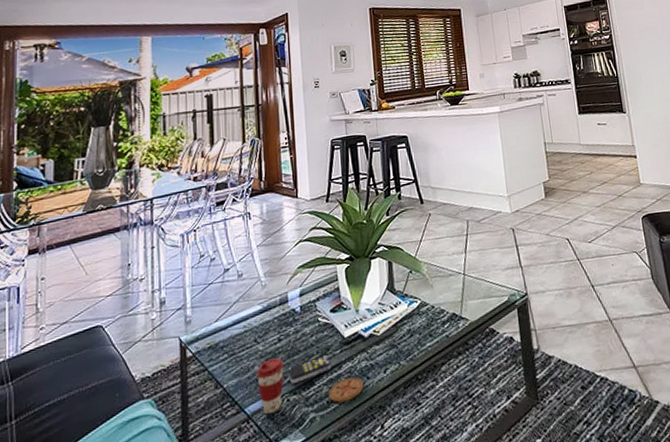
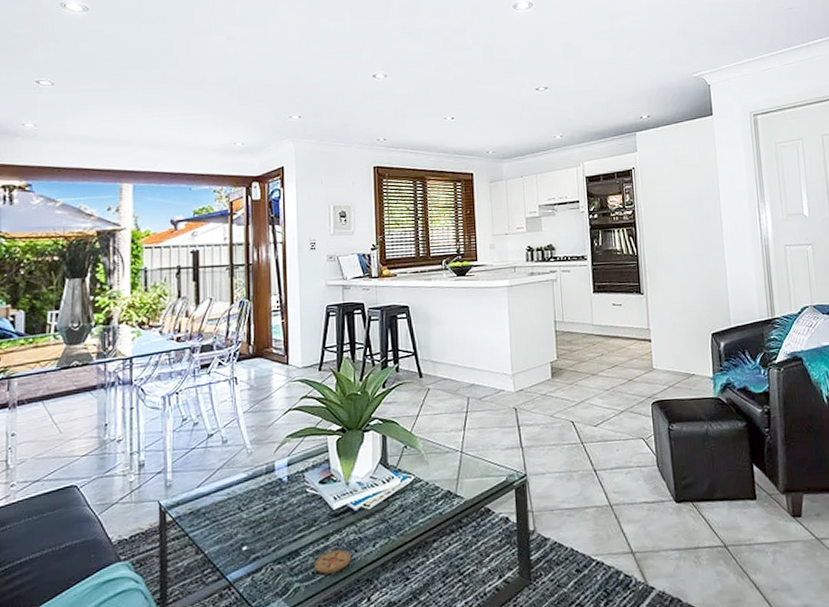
coffee cup: present [256,358,284,415] -> none [239,527,269,582]
remote control: present [288,355,332,383] -> none [273,527,319,553]

